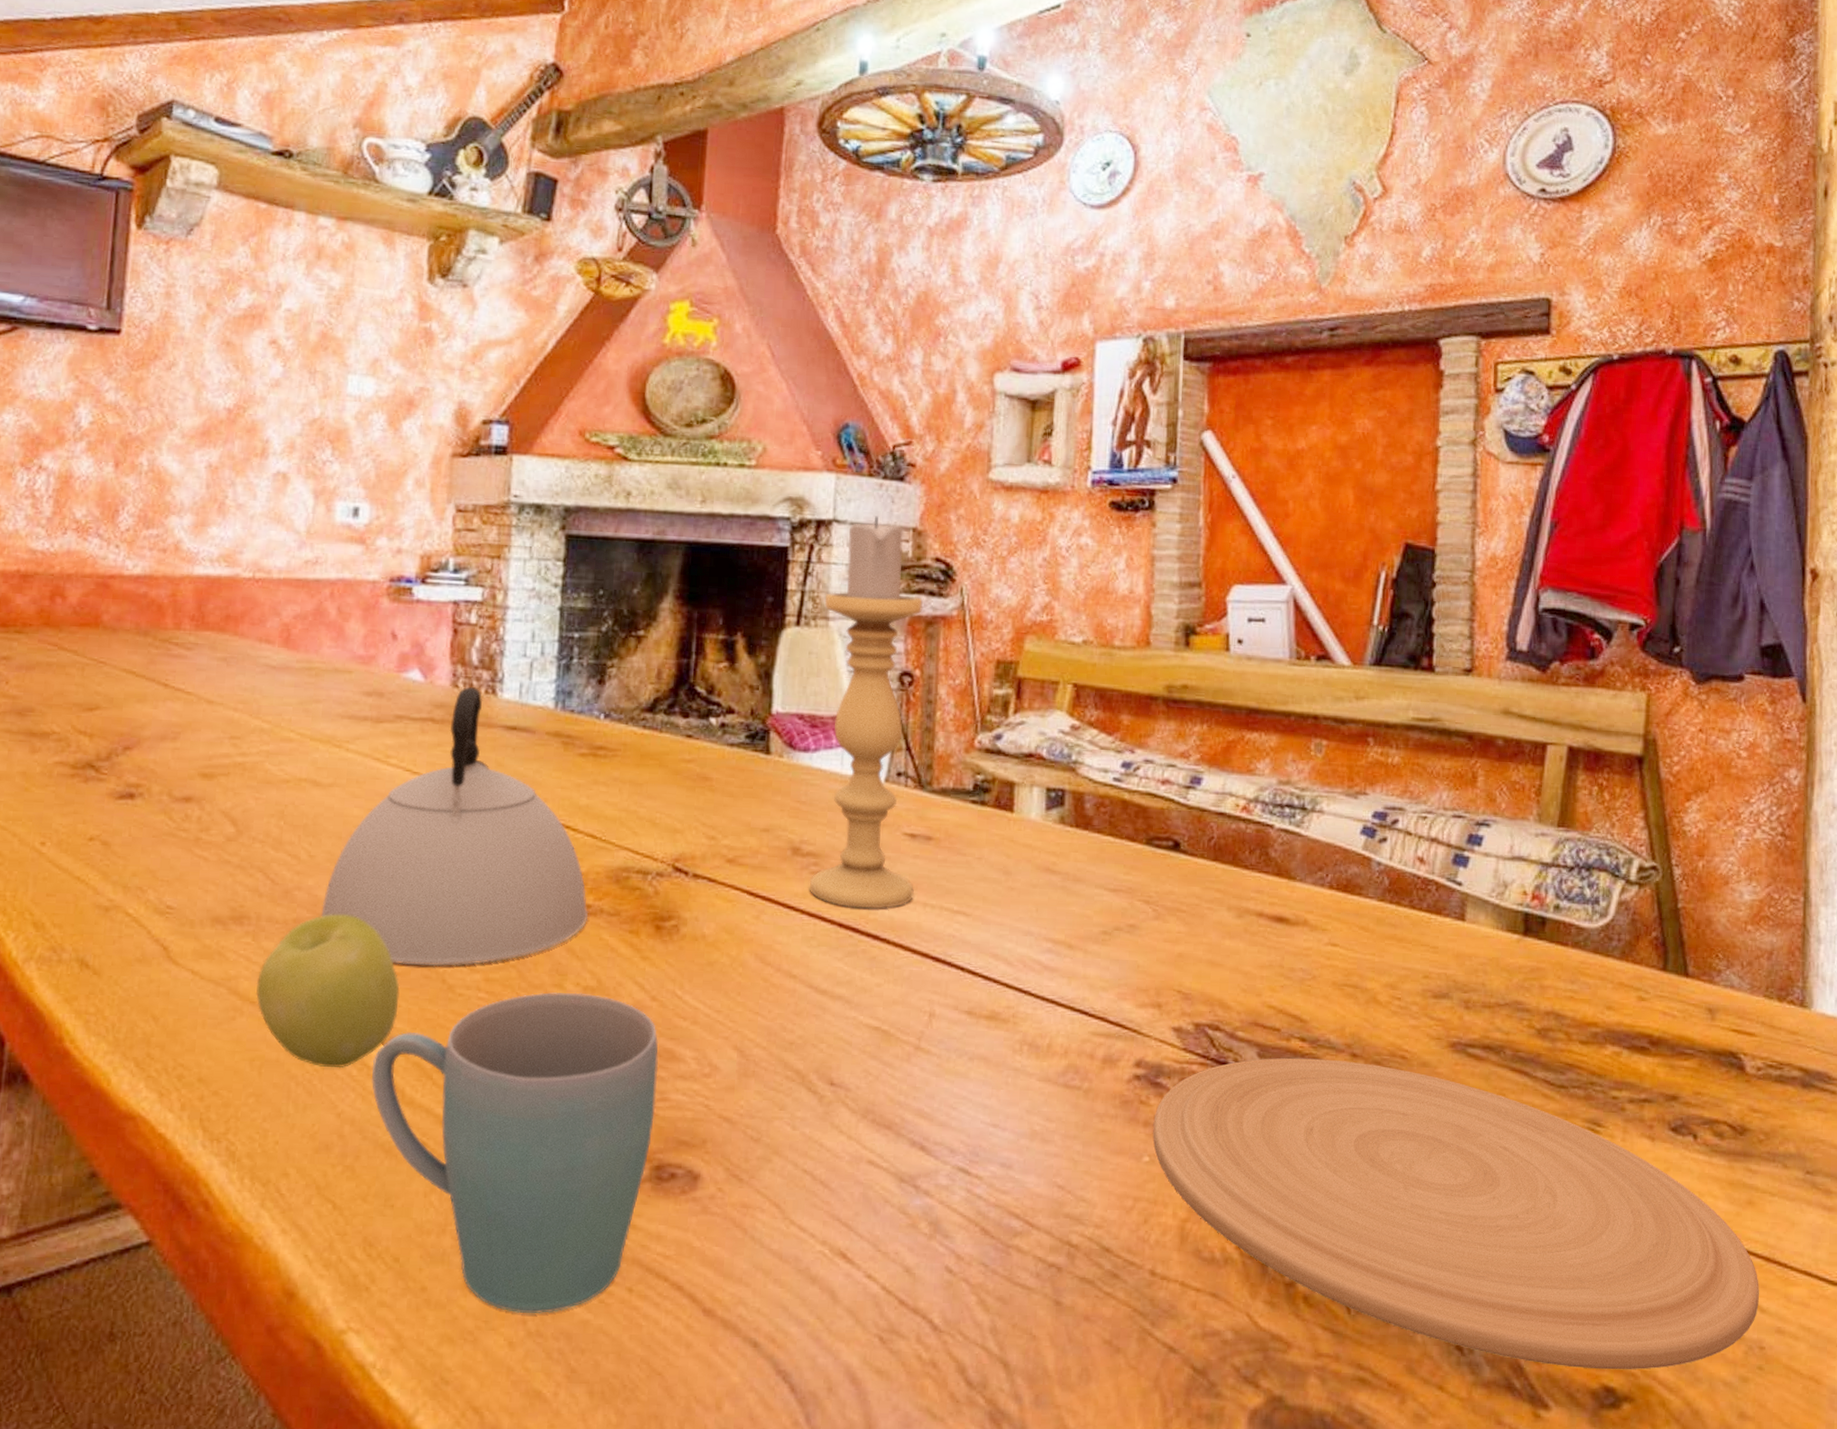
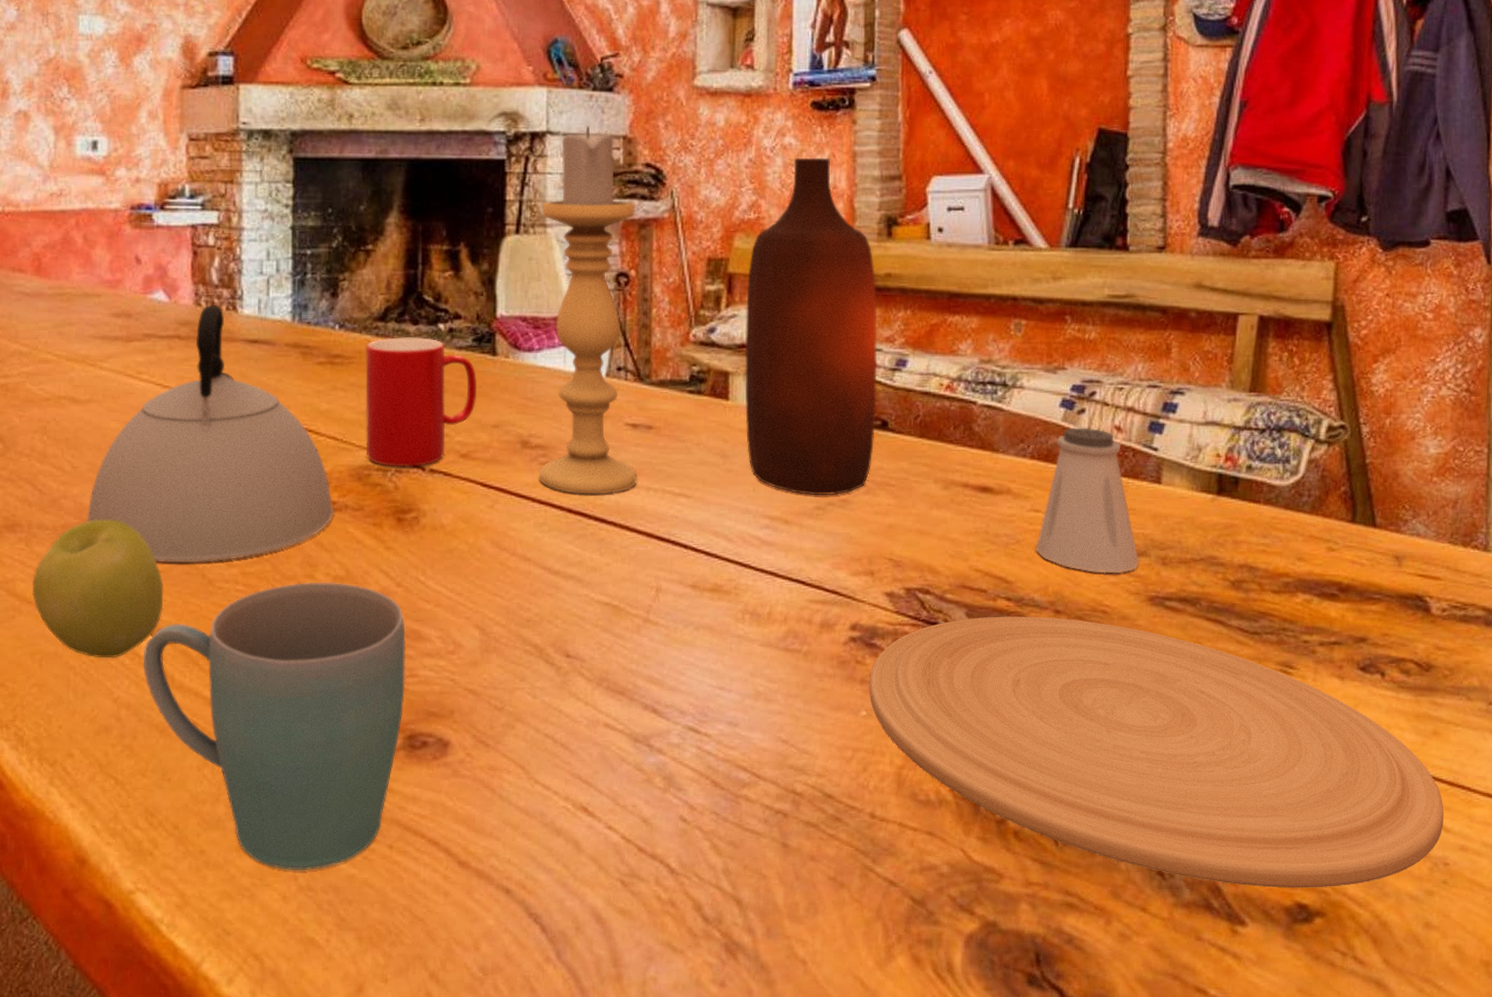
cup: none [625,730,749,871] -> present [365,337,478,467]
bottle: none [1030,559,1172,920] -> present [745,157,878,496]
saltshaker: none [1332,857,1441,1017] -> present [1035,427,1139,574]

